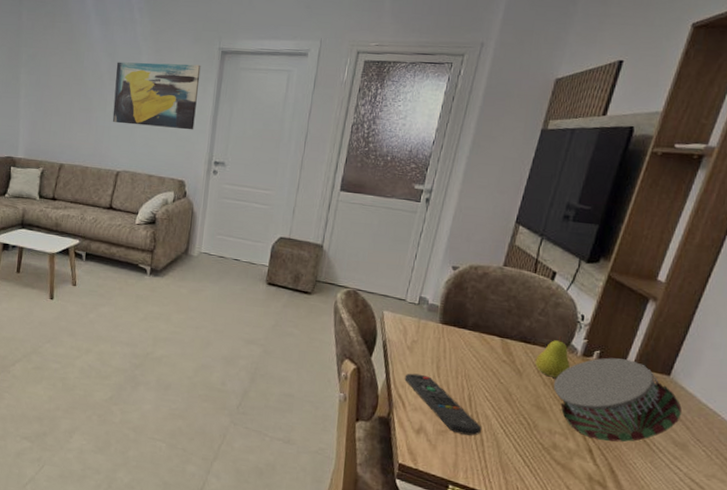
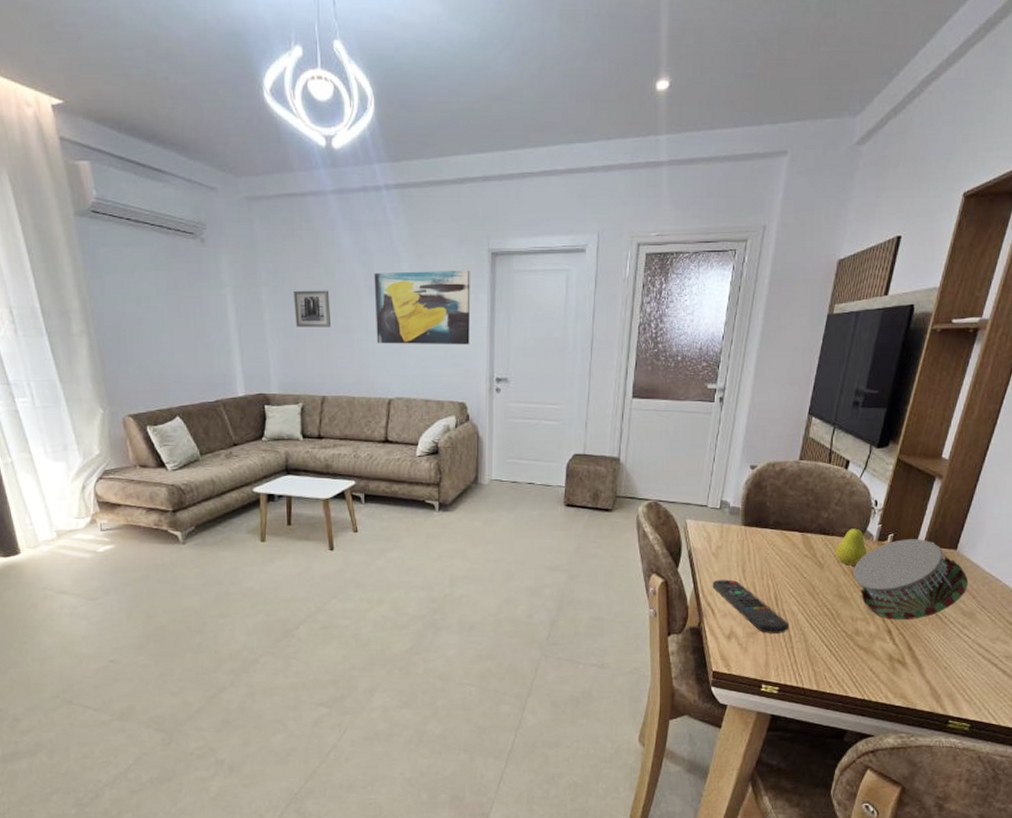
wall art: none [45,72,77,105] -> present [294,290,332,327]

